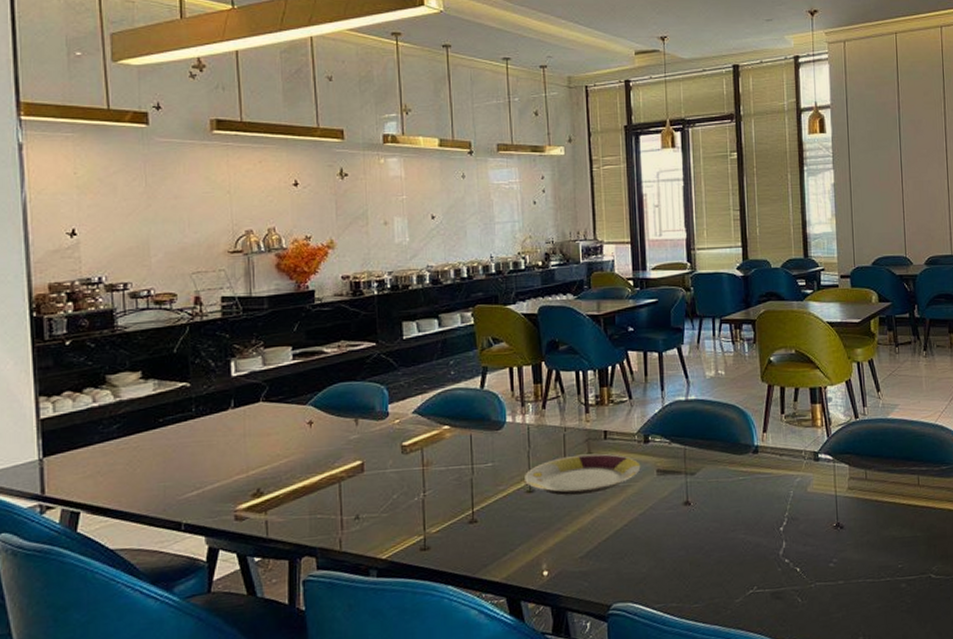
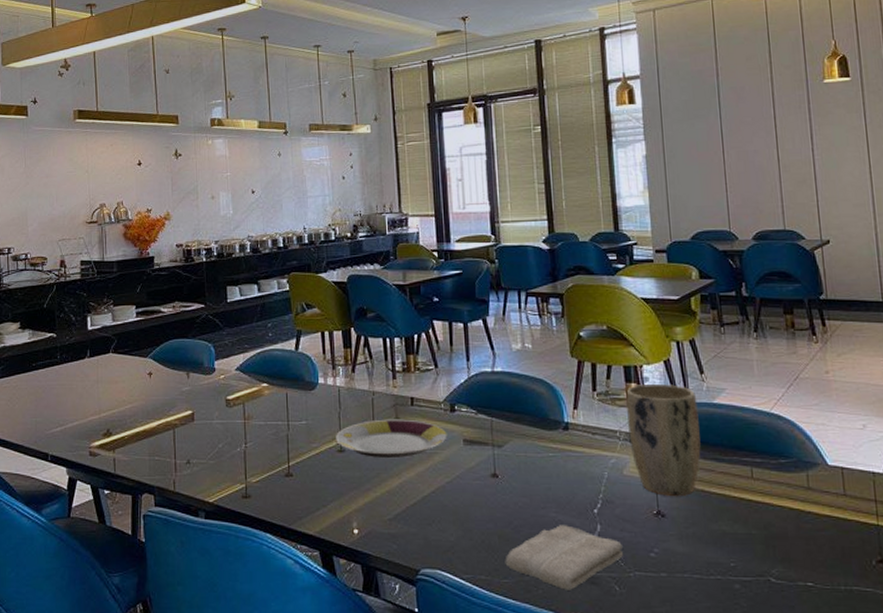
washcloth: none [695,545,805,608] -> present [505,525,623,590]
plant pot: none [811,403,876,509] -> present [626,384,701,496]

